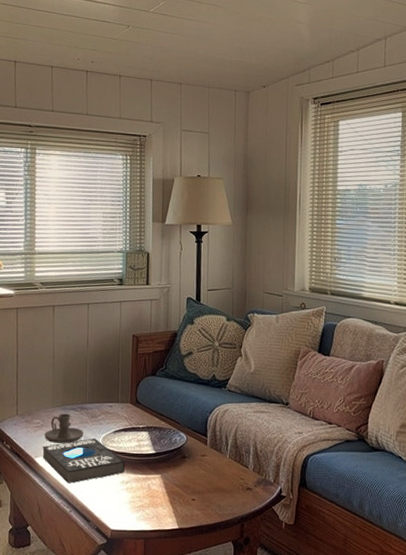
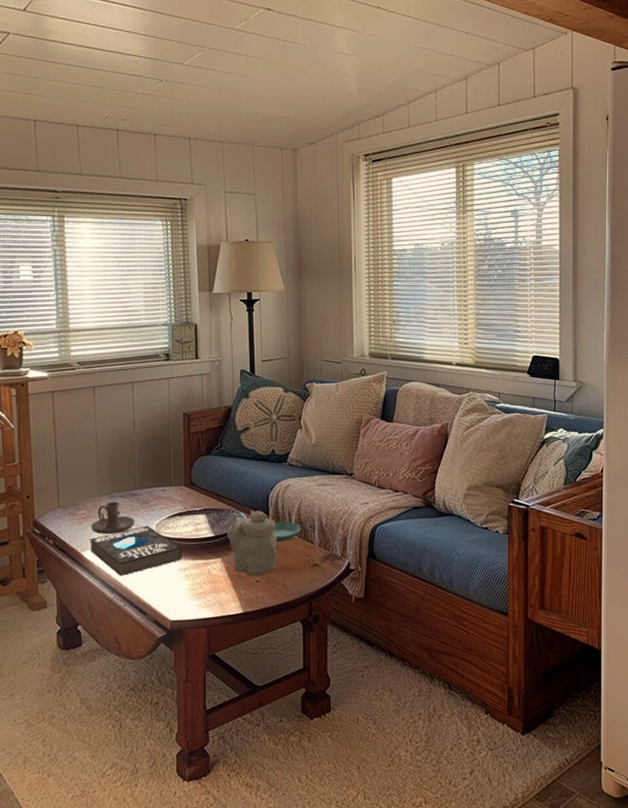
teapot: none [166,431,214,495] -> present [225,510,277,576]
saucer: none [210,445,237,464] -> present [273,522,301,543]

